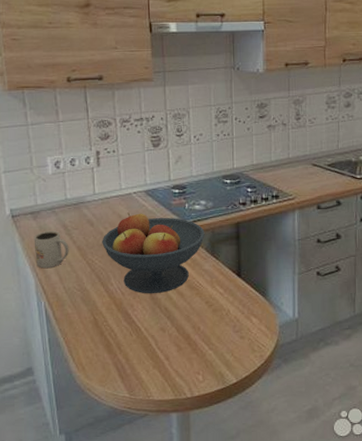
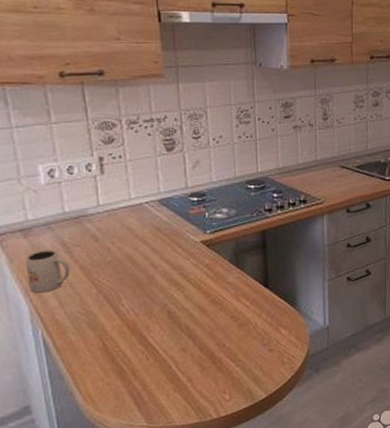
fruit bowl: present [102,212,205,294] -> none [109,224,228,313]

